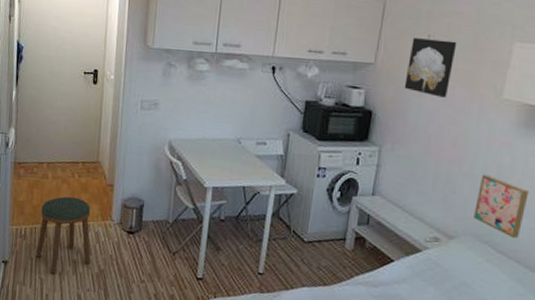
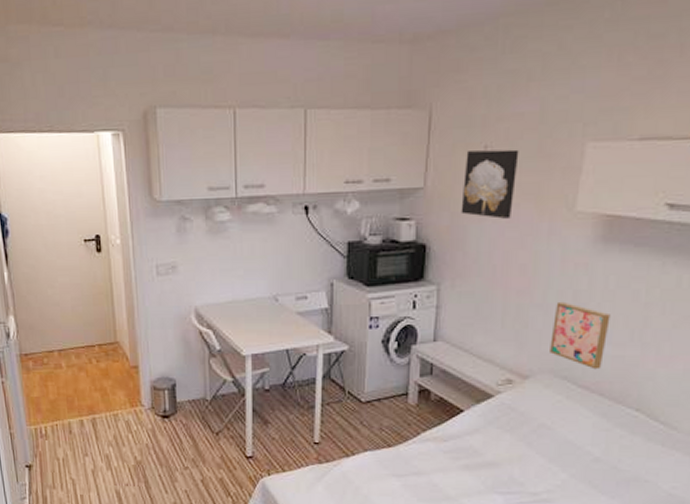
stool: present [36,196,91,274] -> none [60,385,125,472]

